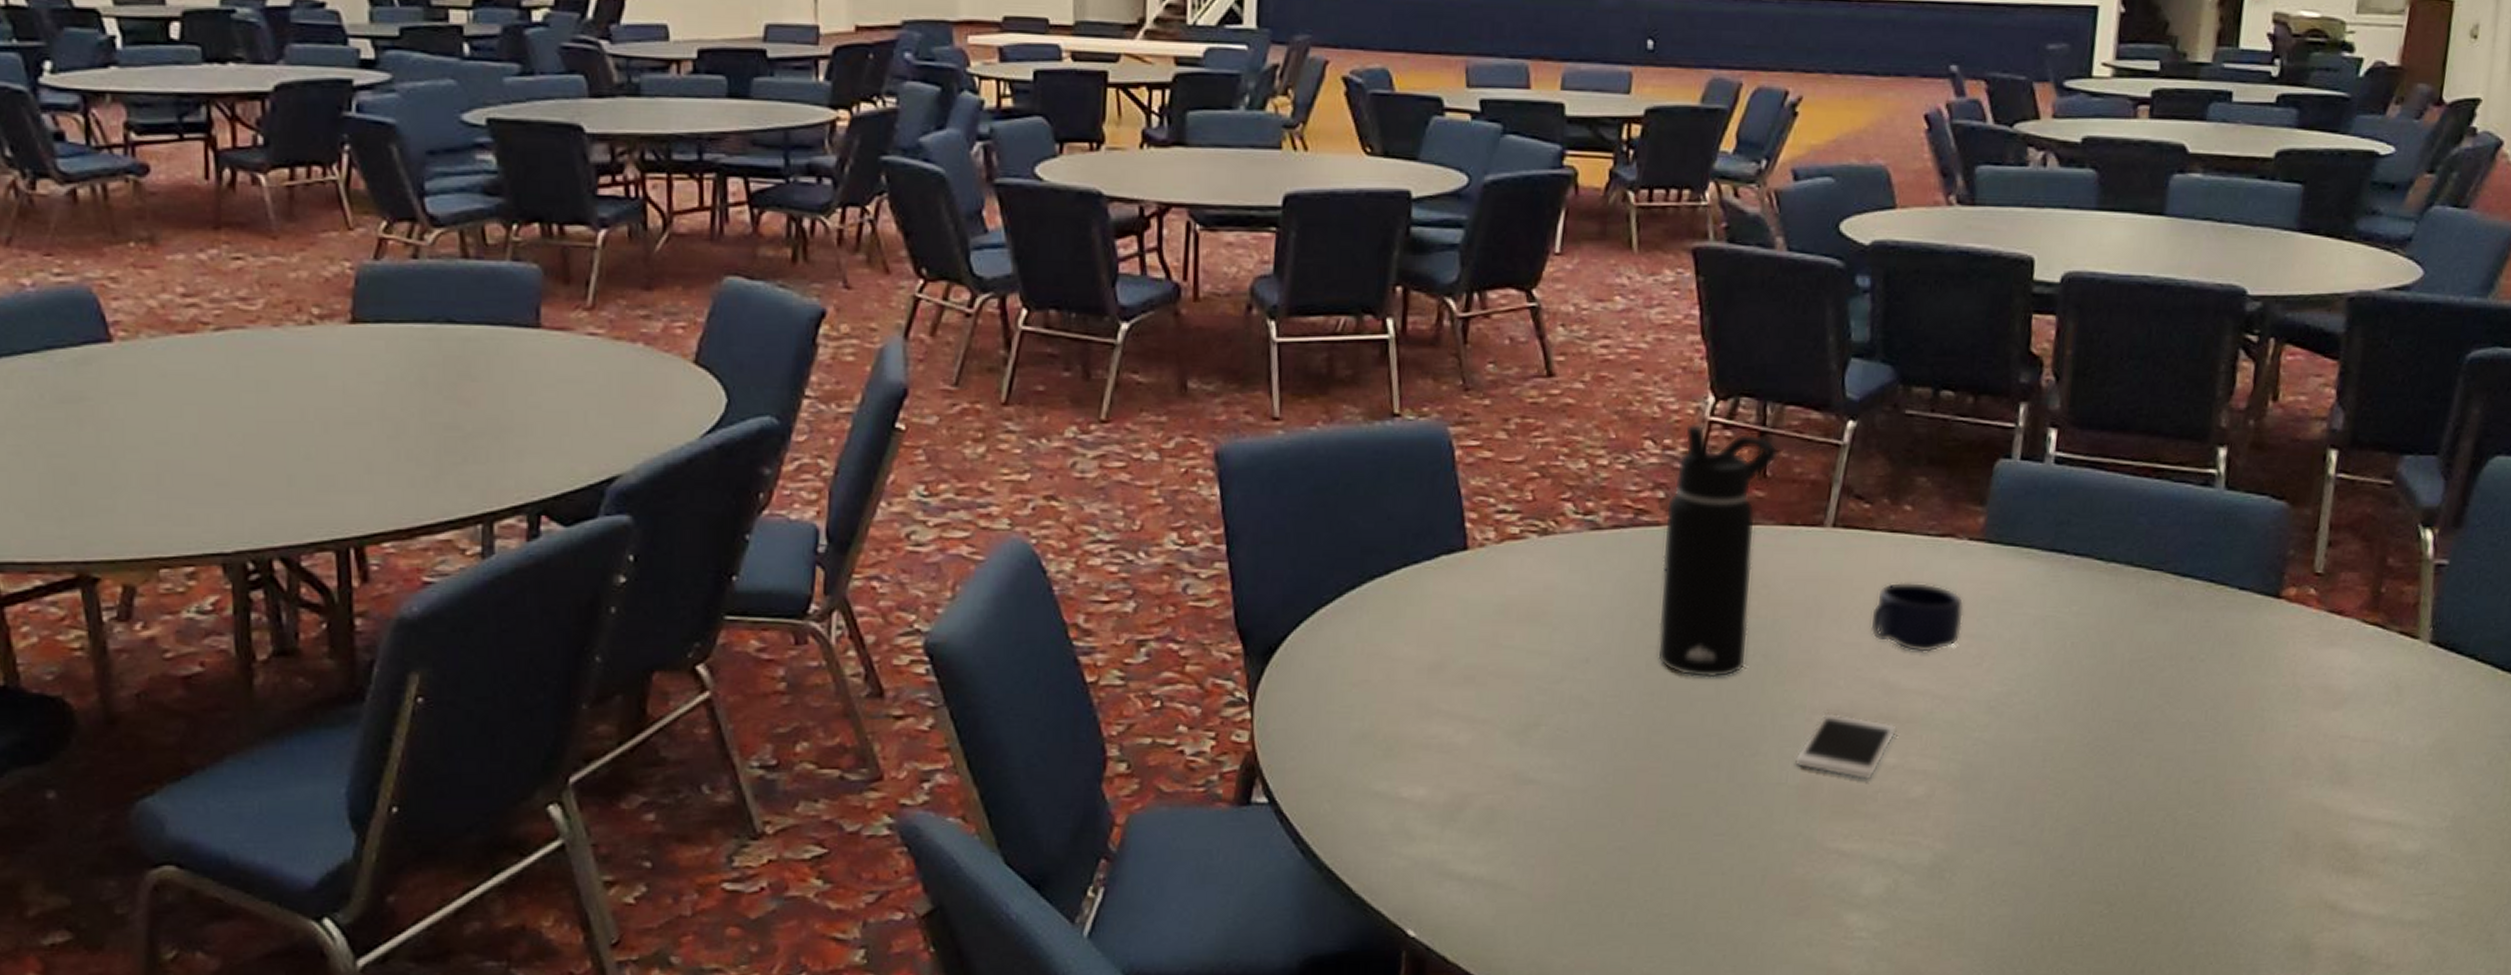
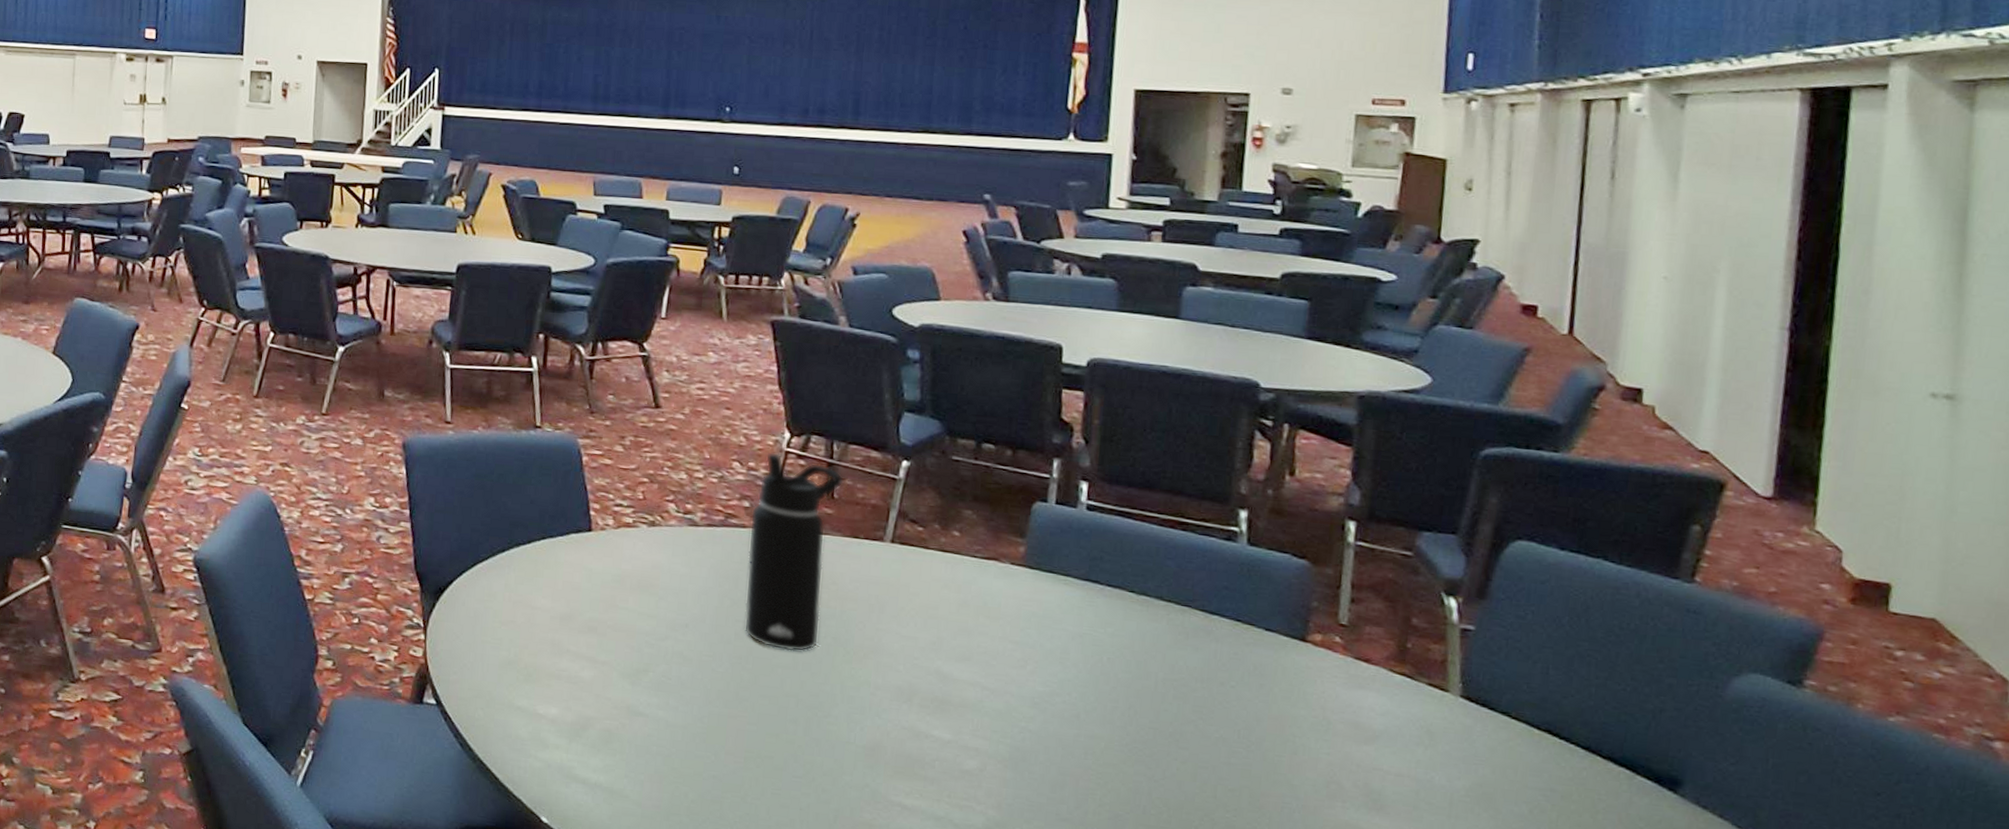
cell phone: present [1794,712,1895,780] -> none [861,690,949,750]
mug: present [1870,582,1964,652] -> none [925,591,1008,652]

